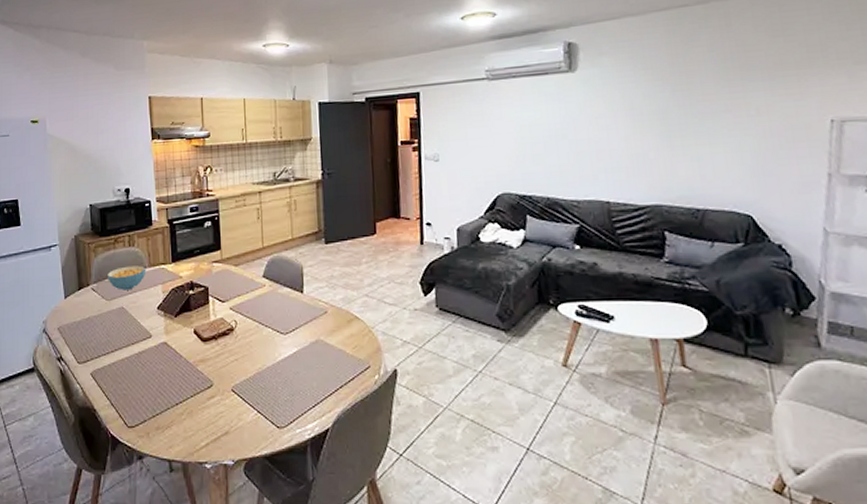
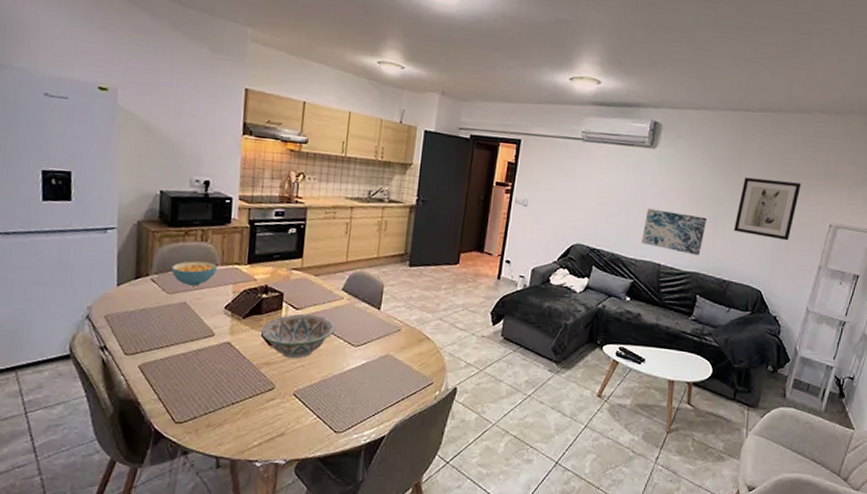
decorative bowl: none [192,305,263,353] -> present [260,313,336,359]
wall art: none [579,138,659,185] -> present [642,208,708,256]
wall art: none [695,76,778,150] -> present [734,177,802,241]

